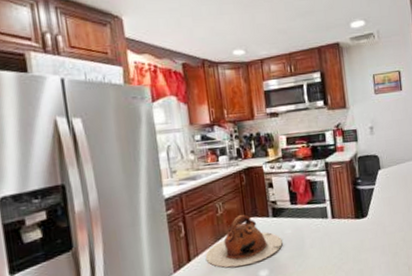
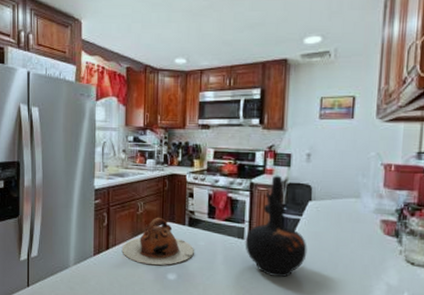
ceramic jug: none [329,151,385,248] -> present [245,175,307,278]

